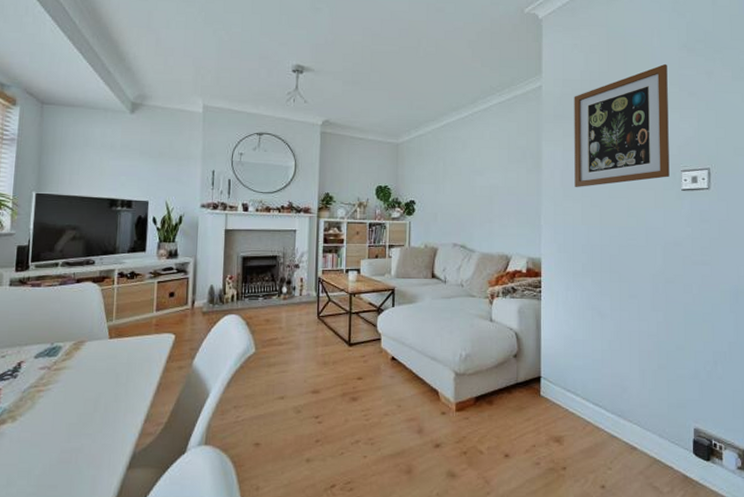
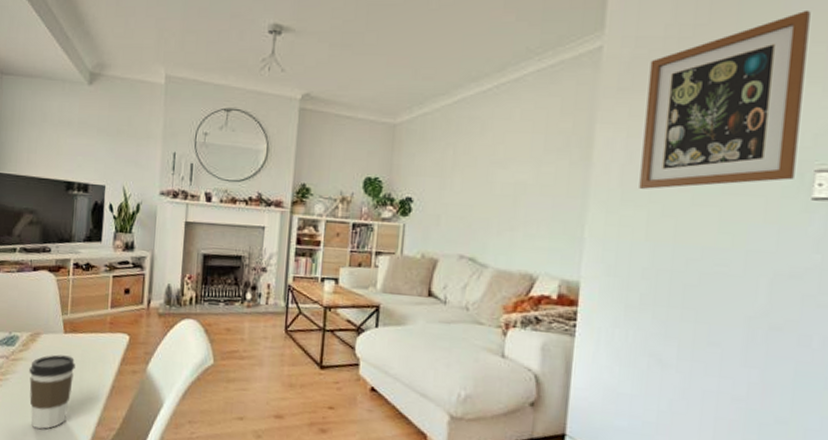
coffee cup: none [73,360,121,433] -> present [29,354,76,429]

